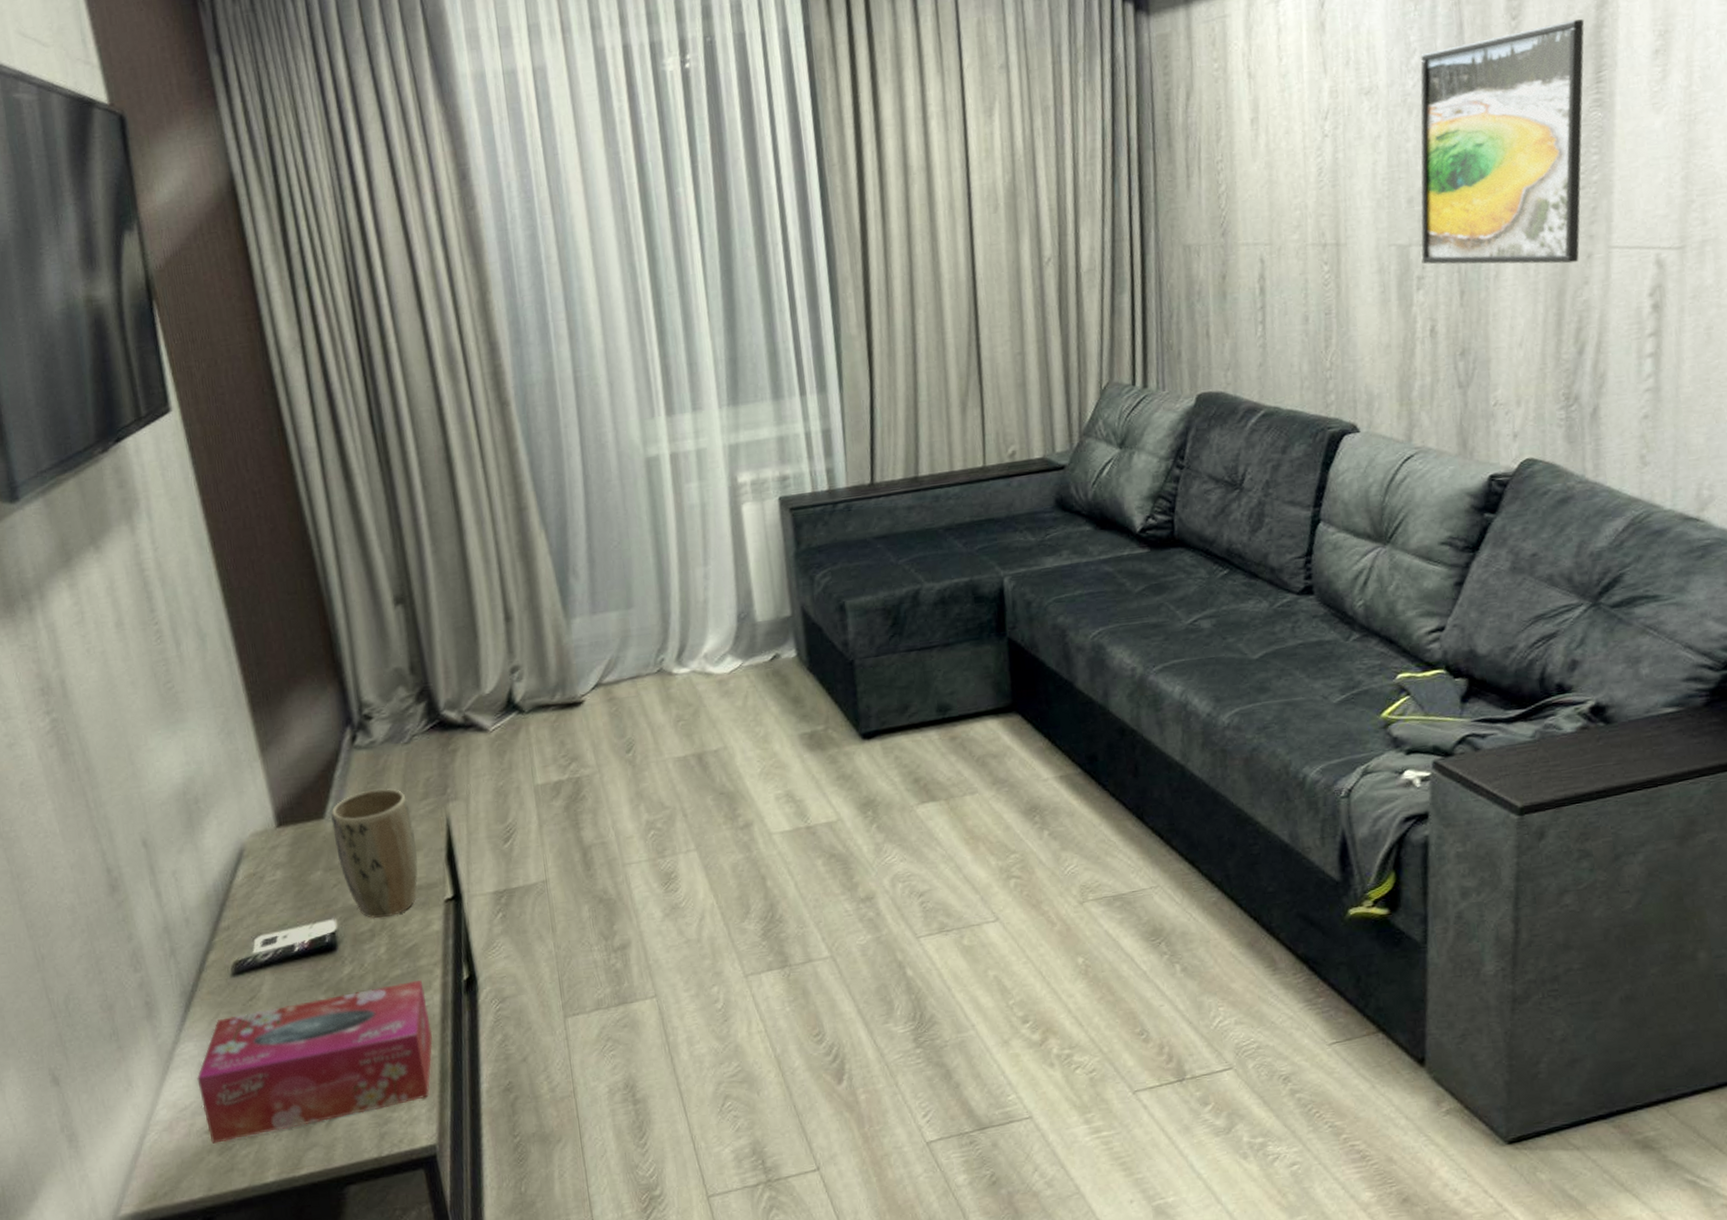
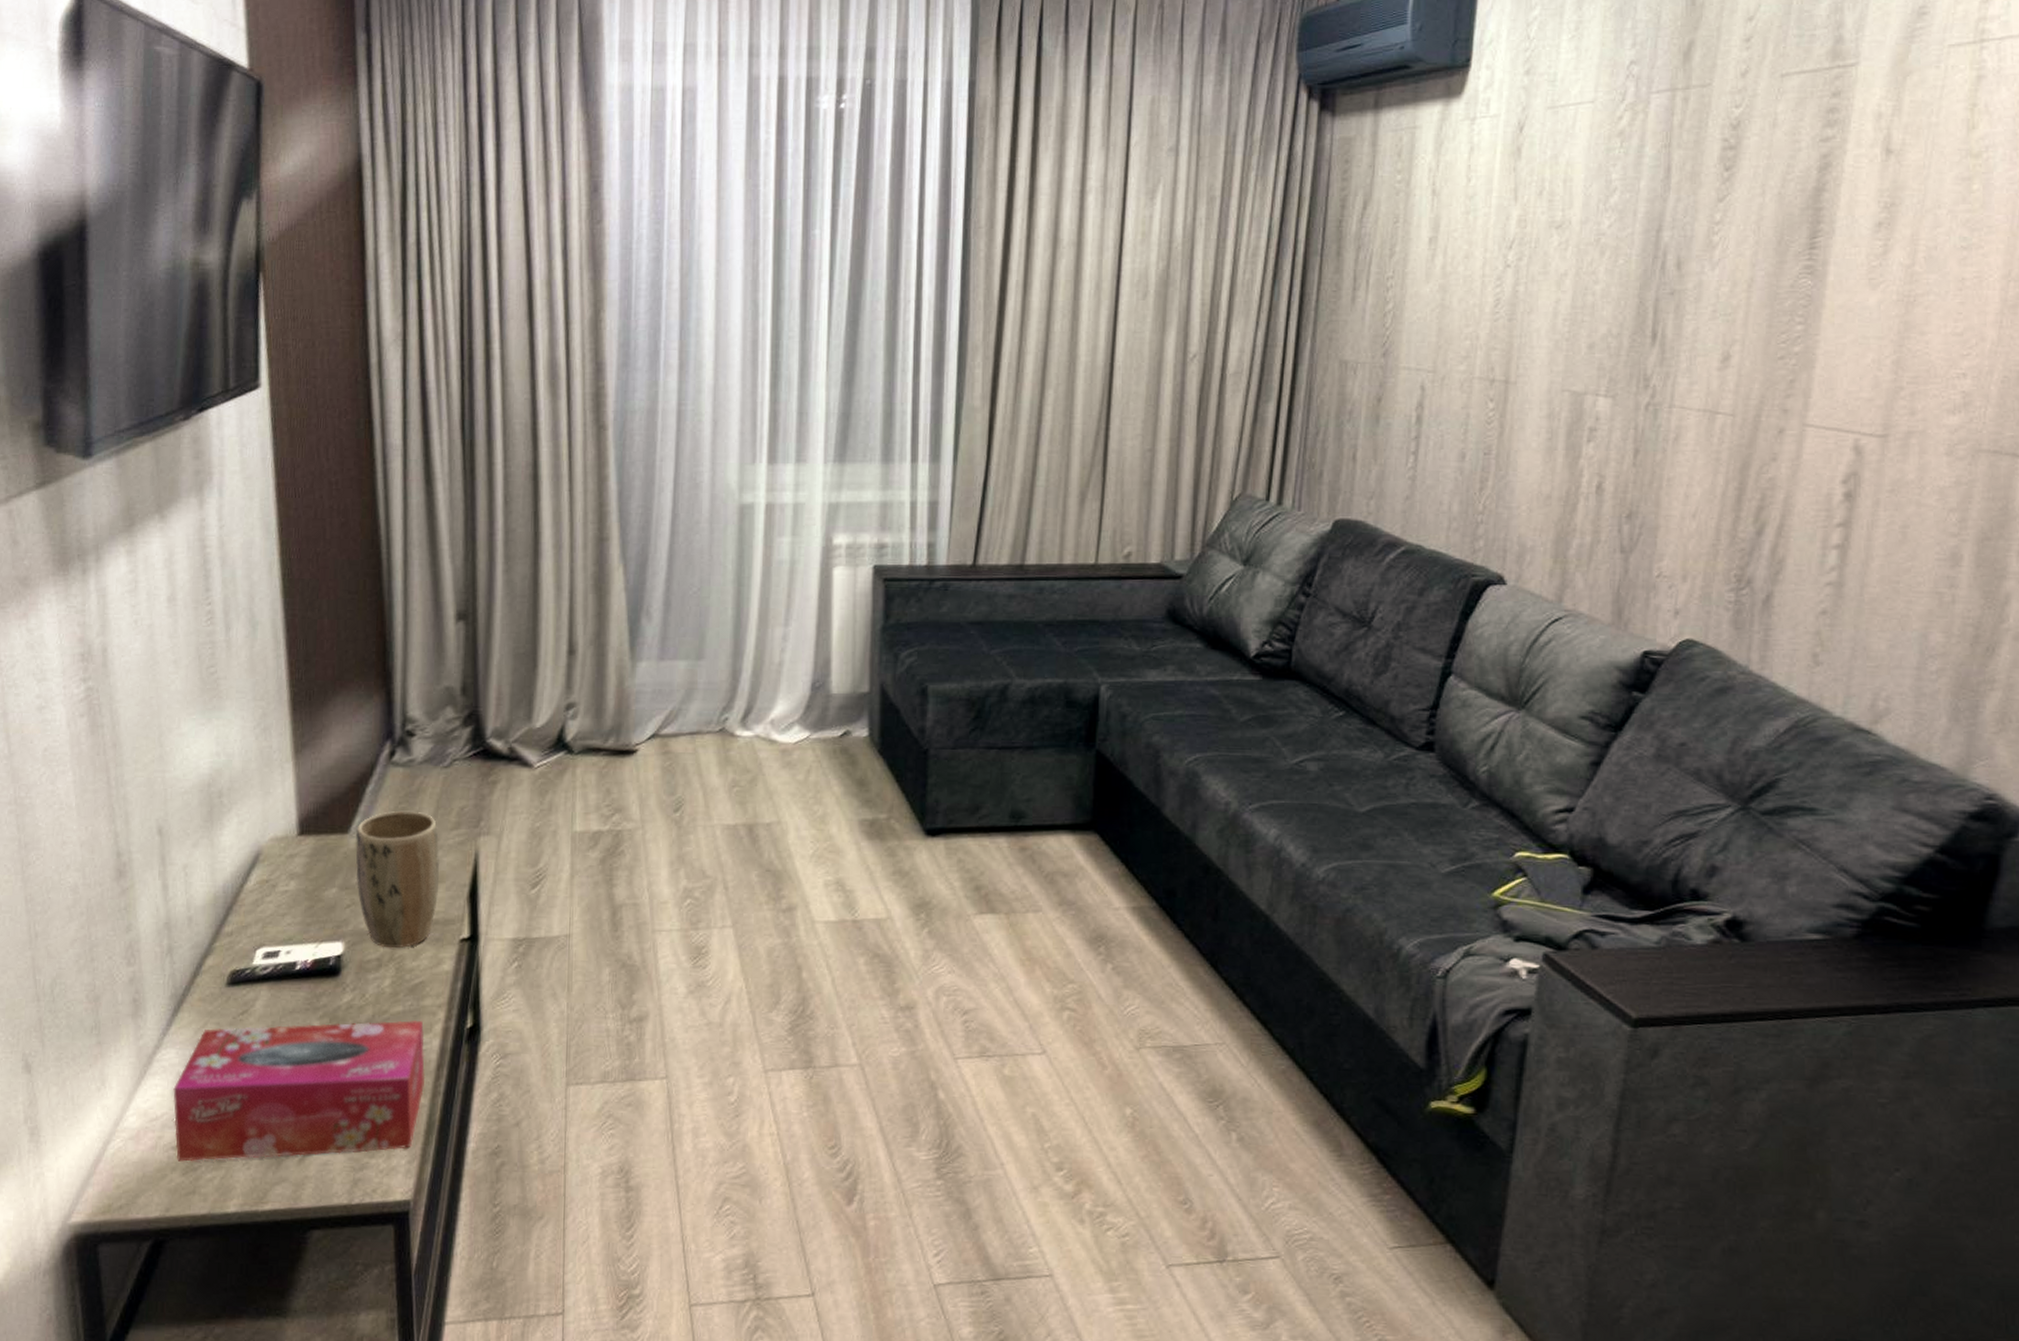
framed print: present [1420,19,1585,265] -> none [1596,178,1804,436]

